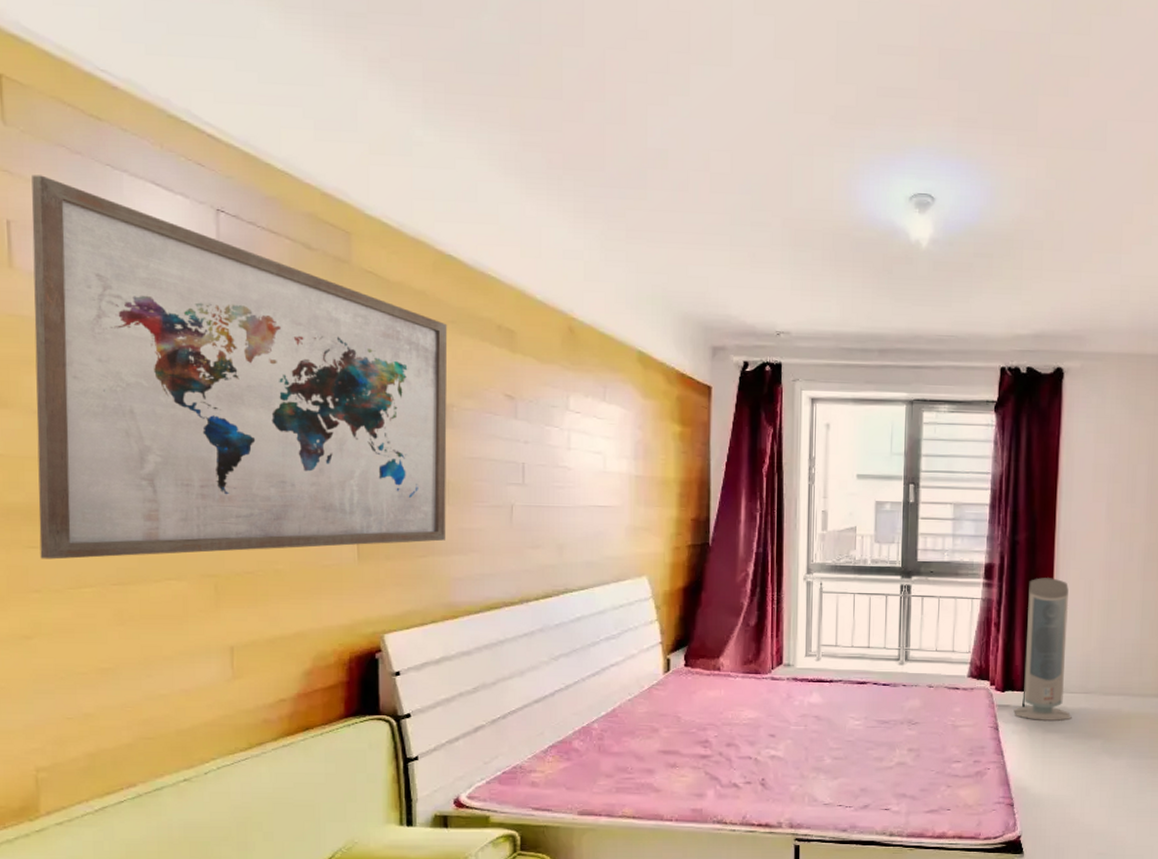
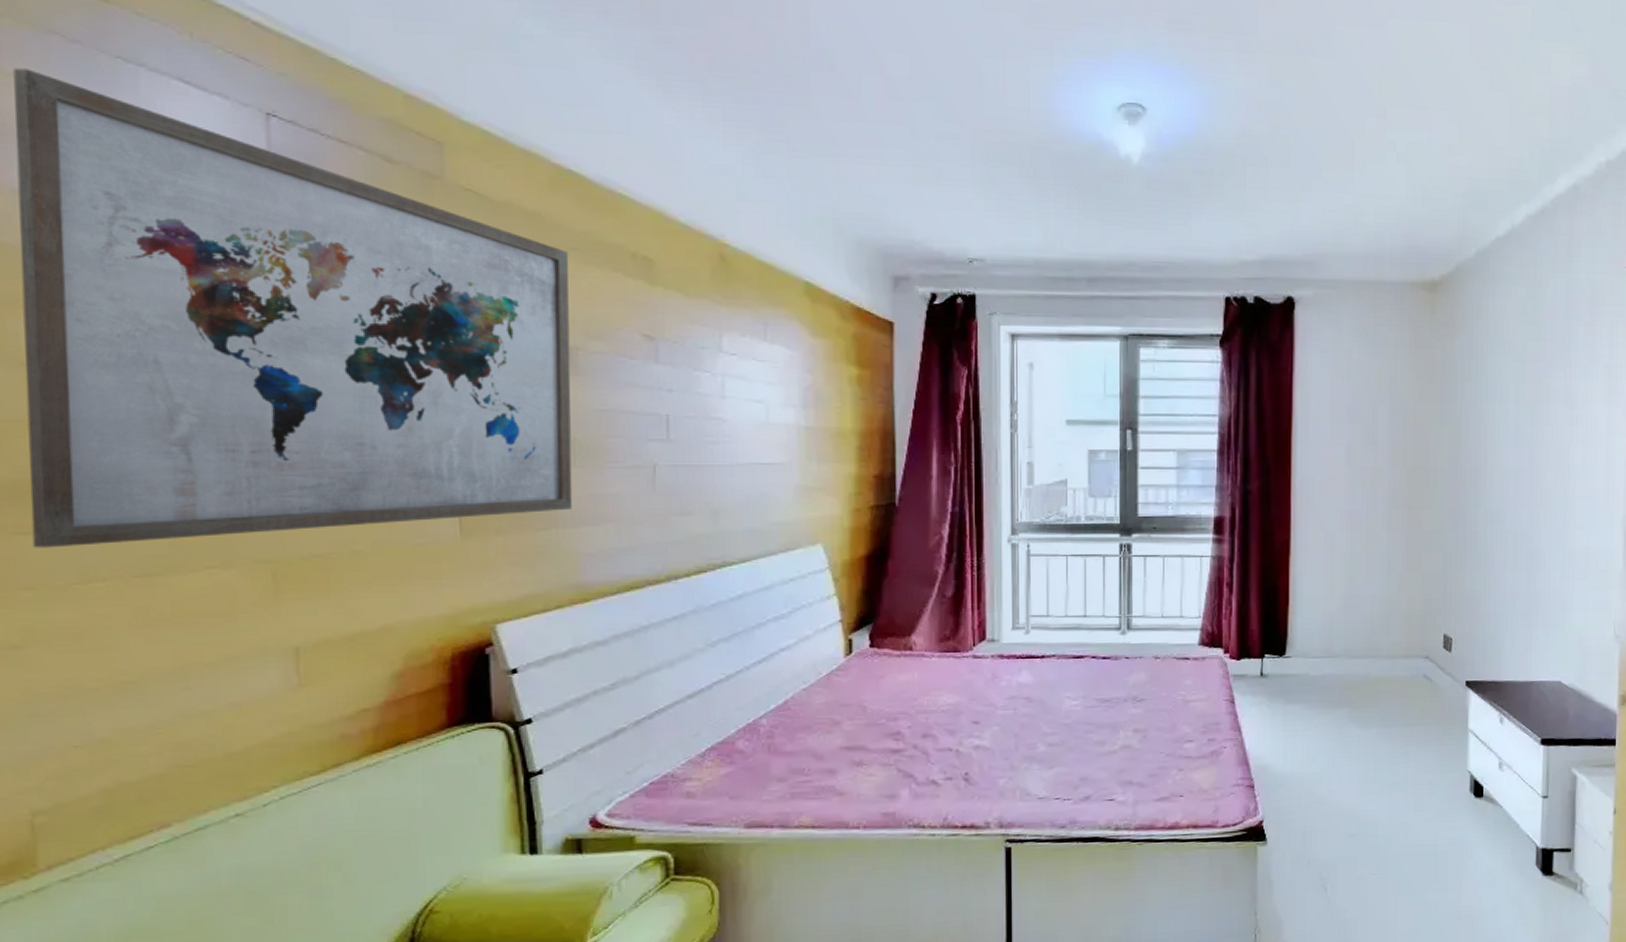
air purifier: present [1014,578,1072,721] -> none [1251,530,1315,690]

